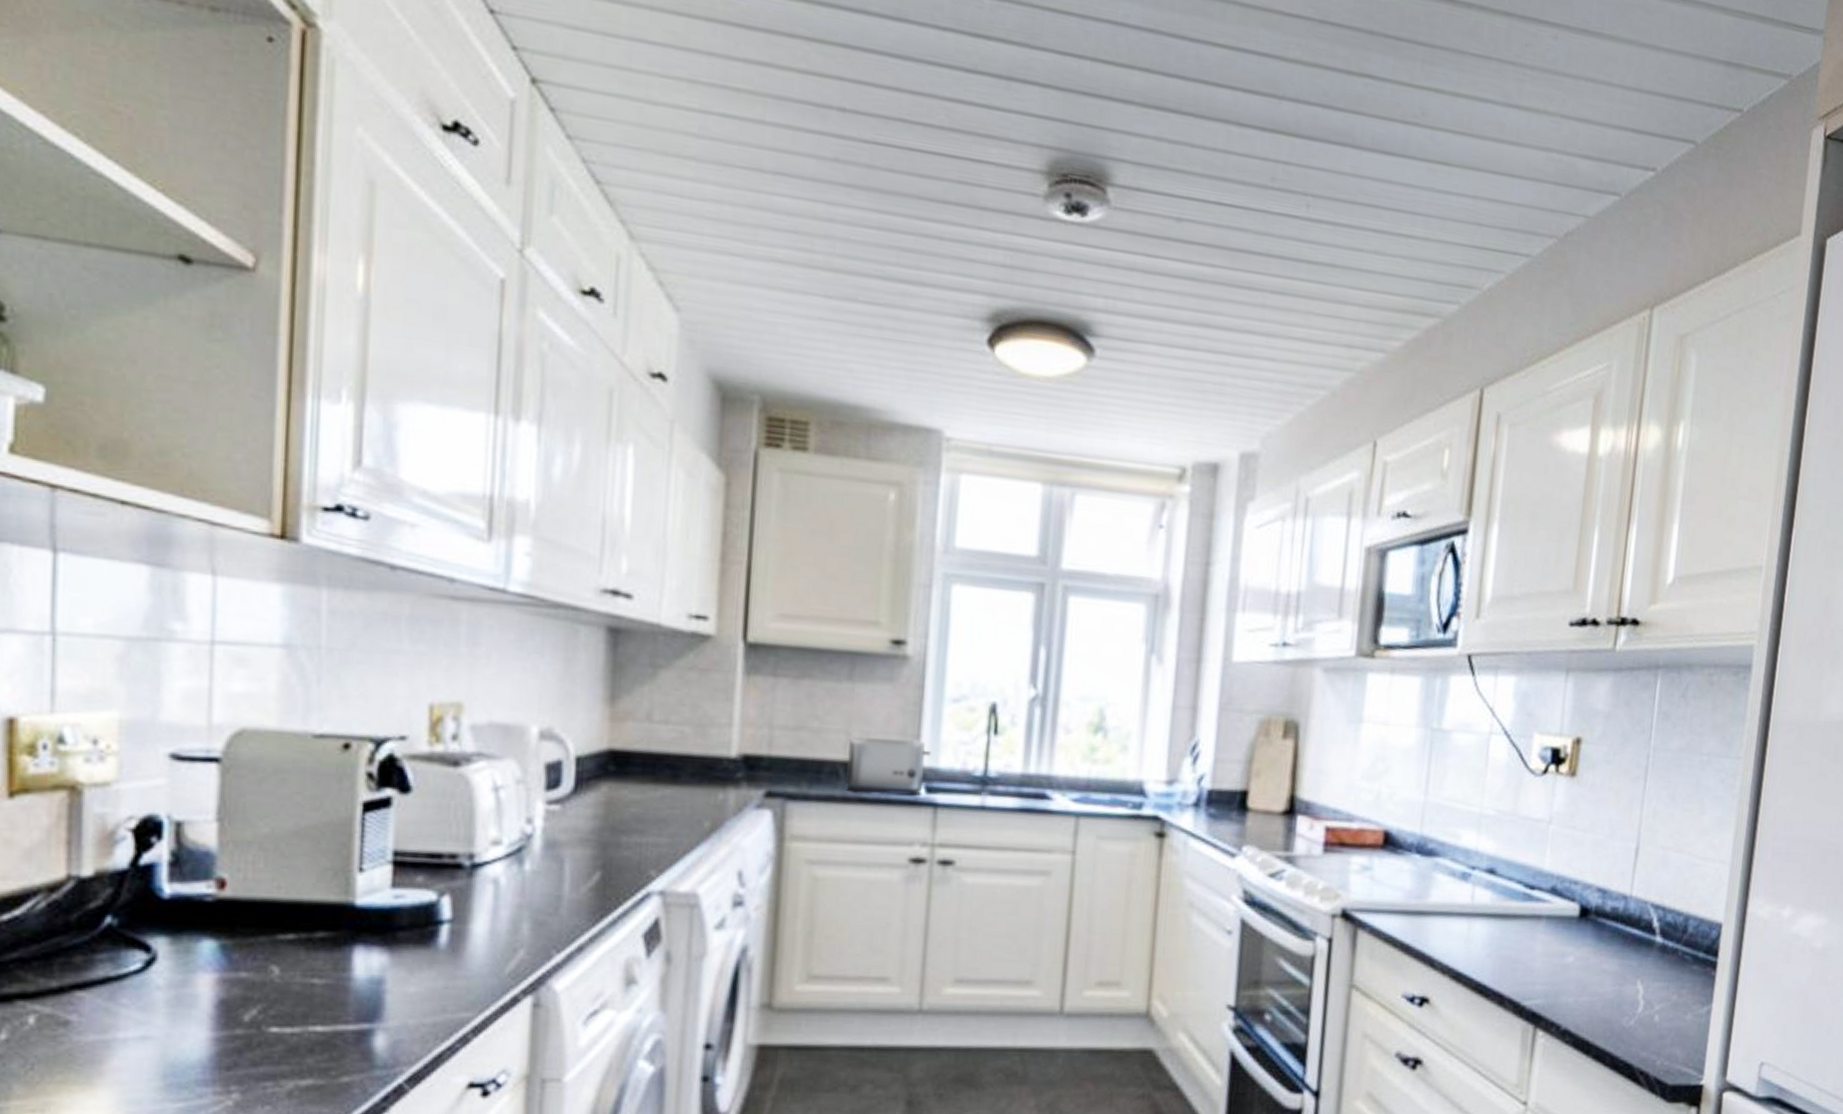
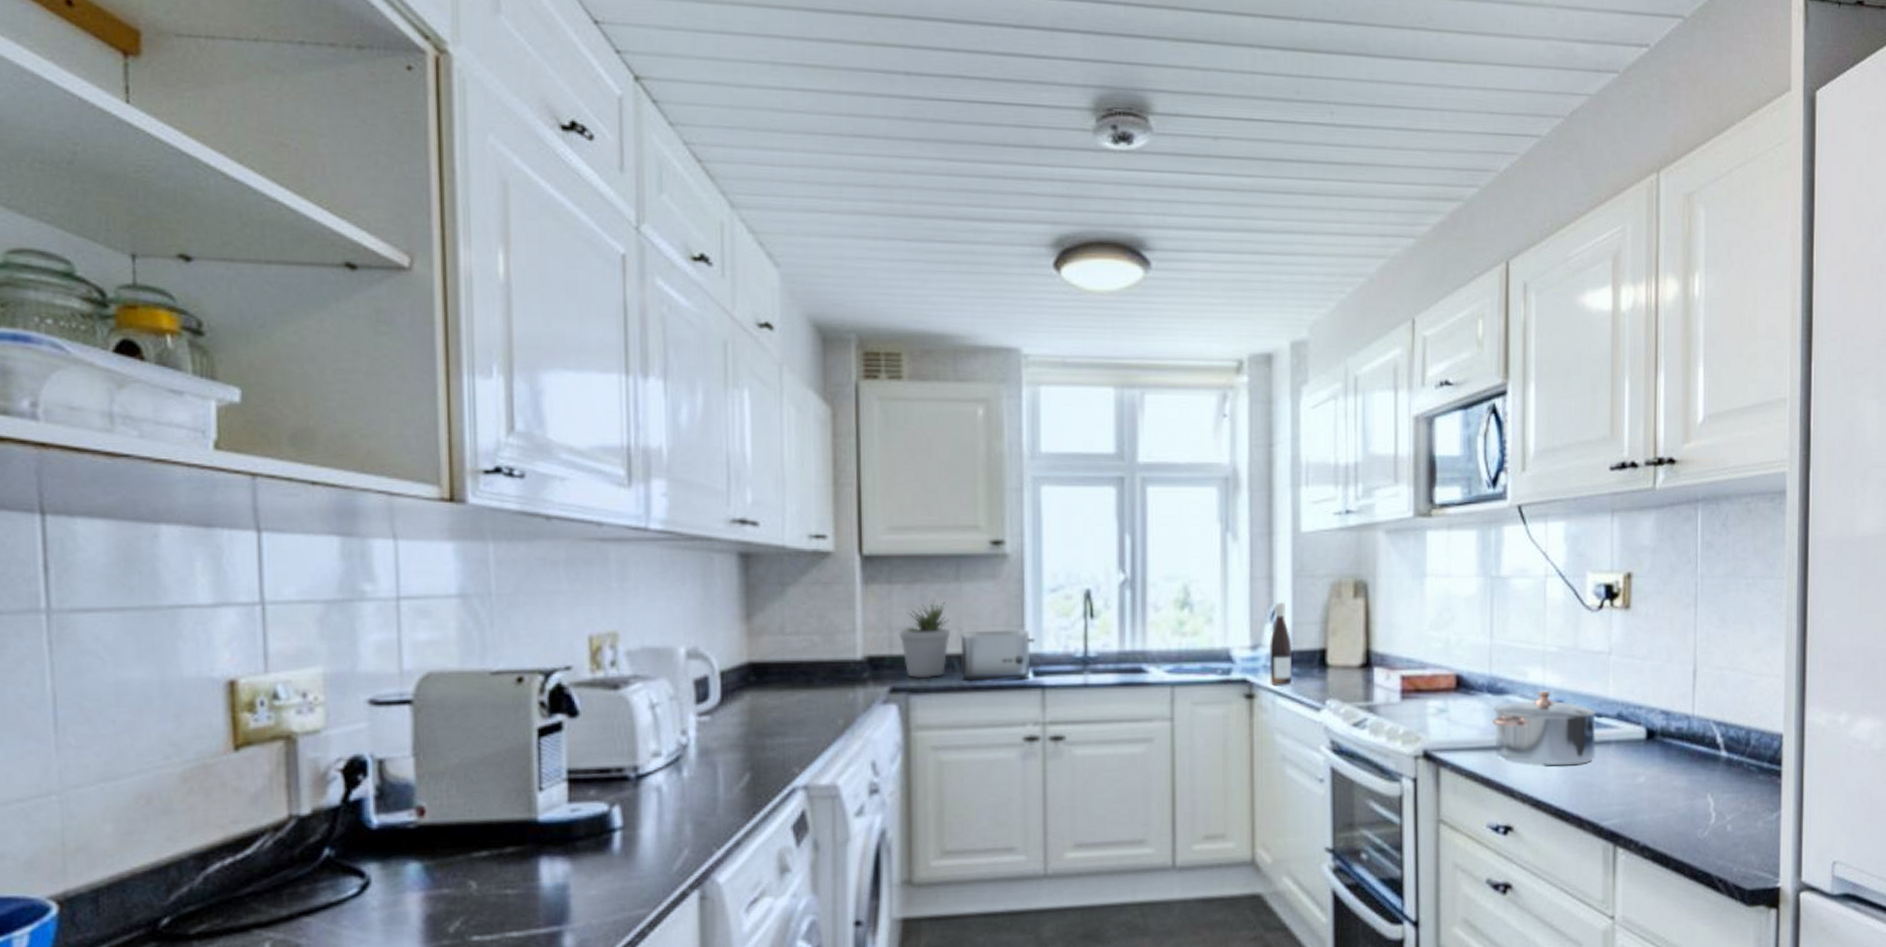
potted plant: none [780,698,838,784] -> present [899,599,950,678]
bottle: none [1183,735,1212,827] -> present [1269,601,1293,686]
cooking pot: none [1418,855,1530,939] -> present [1492,690,1597,766]

